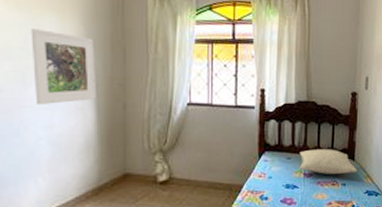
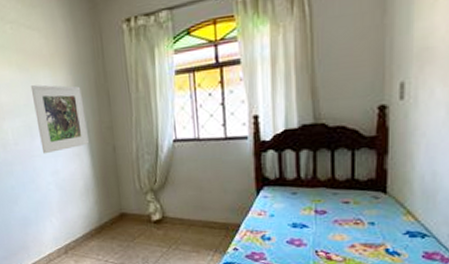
pillow: present [299,149,357,174] -> none [308,180,392,211]

